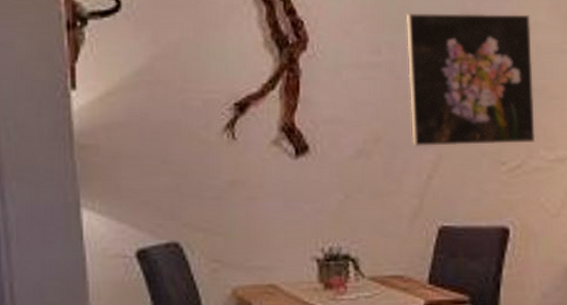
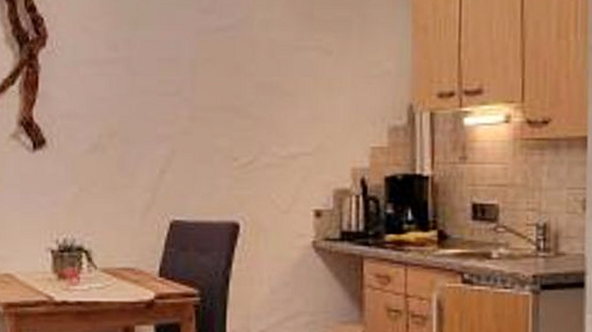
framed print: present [406,13,536,147] -> none [143,10,268,142]

